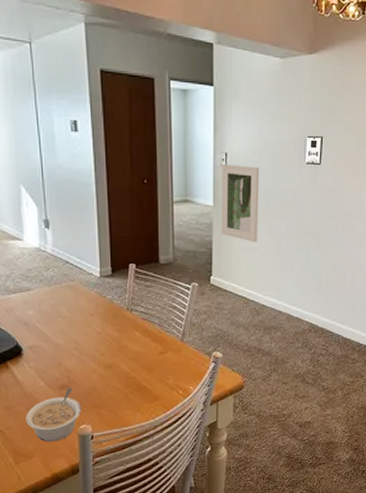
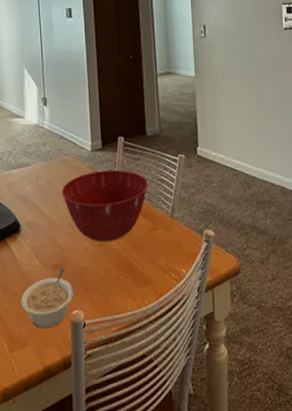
mixing bowl: none [67,296,160,364] -> present [61,170,148,242]
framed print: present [221,164,260,243] -> none [200,35,242,111]

